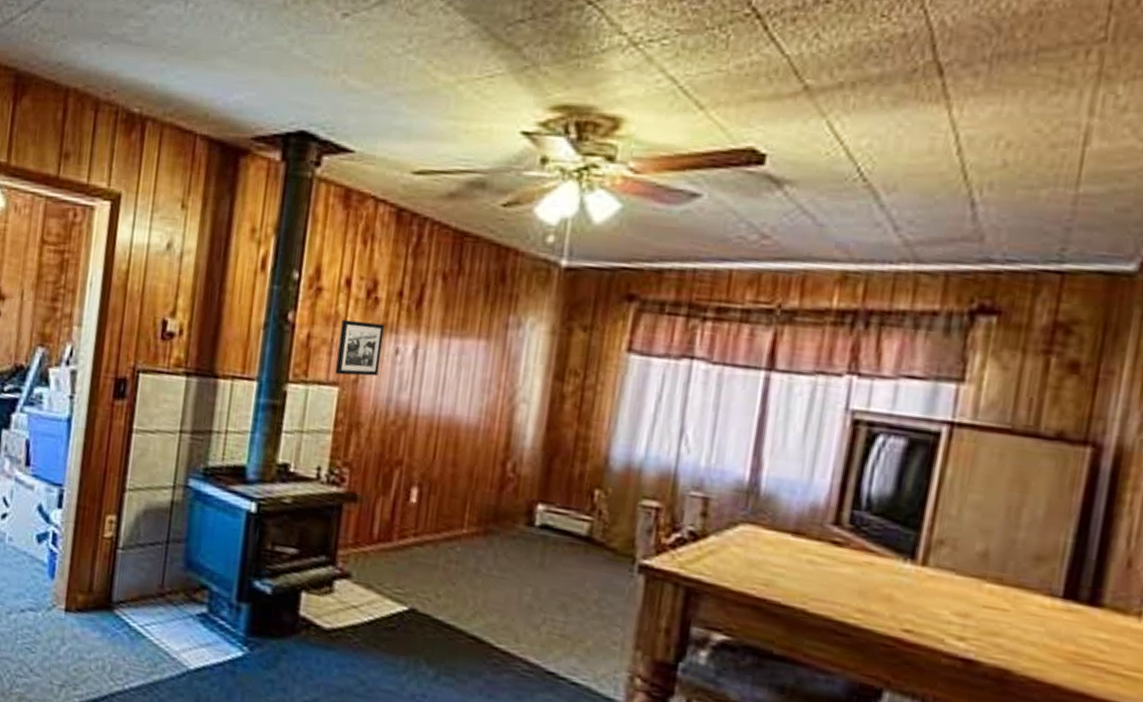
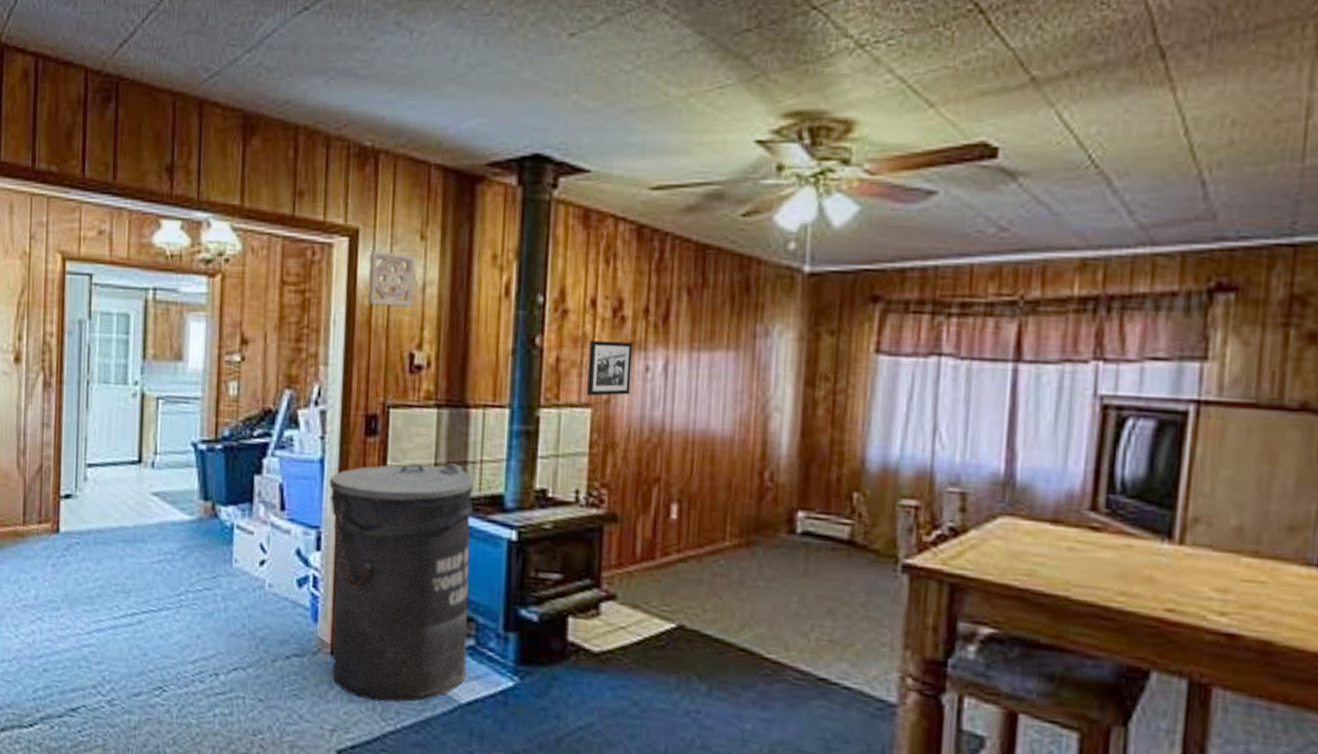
trash can: none [64,428,217,664] -> present [329,463,474,703]
wall ornament: none [124,215,176,275] -> present [367,250,416,307]

